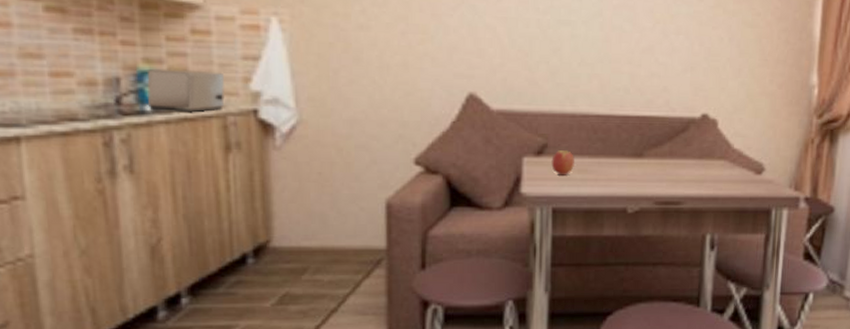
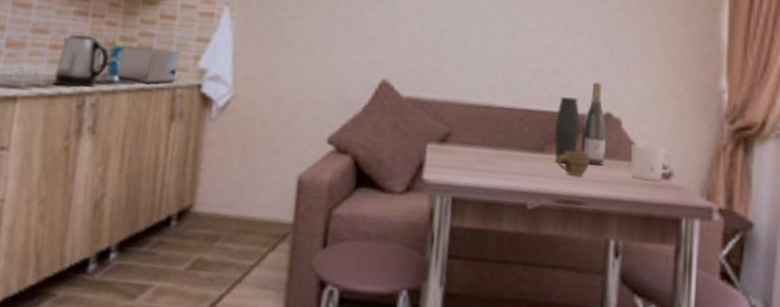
kettle: none [64,57,134,121] -> present [54,34,109,88]
fruit: present [551,150,574,176] -> none [453,139,476,165]
vase: none [652,101,677,167] -> present [554,97,580,163]
cup: none [654,154,687,179] -> present [556,151,590,177]
wine bottle: none [678,84,703,166] -> present [580,82,607,165]
mug: none [726,142,766,177] -> present [630,143,674,181]

